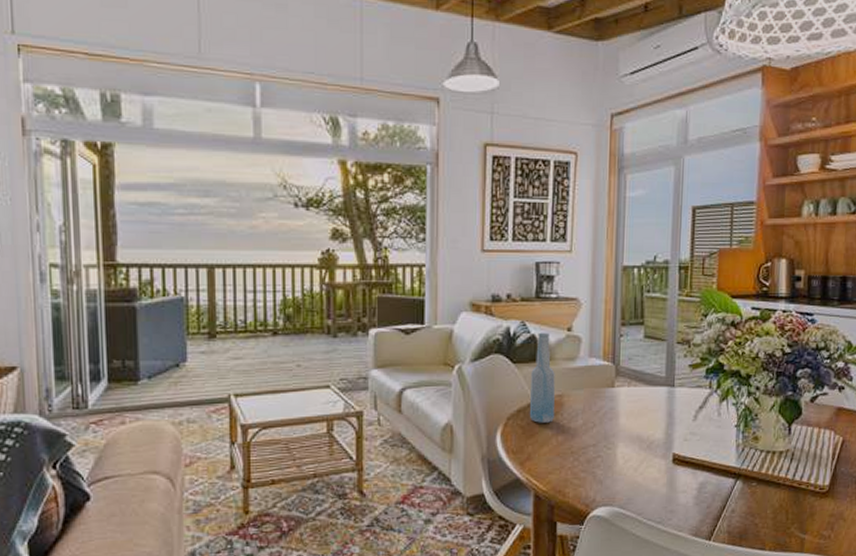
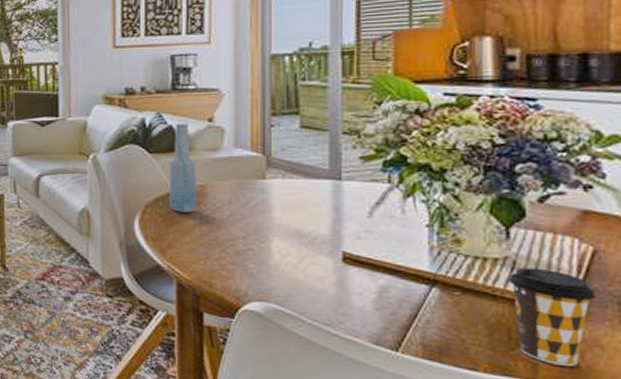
coffee cup: none [788,458,843,538] -> present [508,267,596,366]

